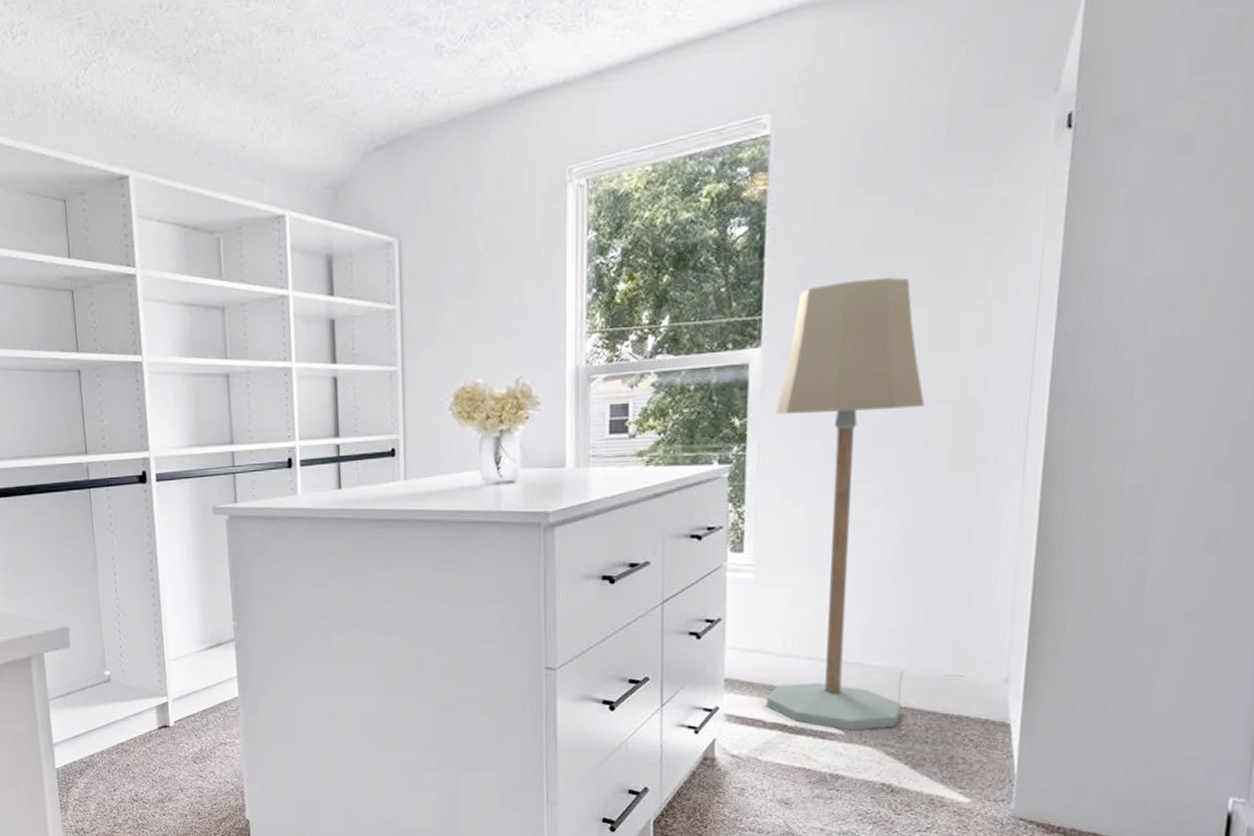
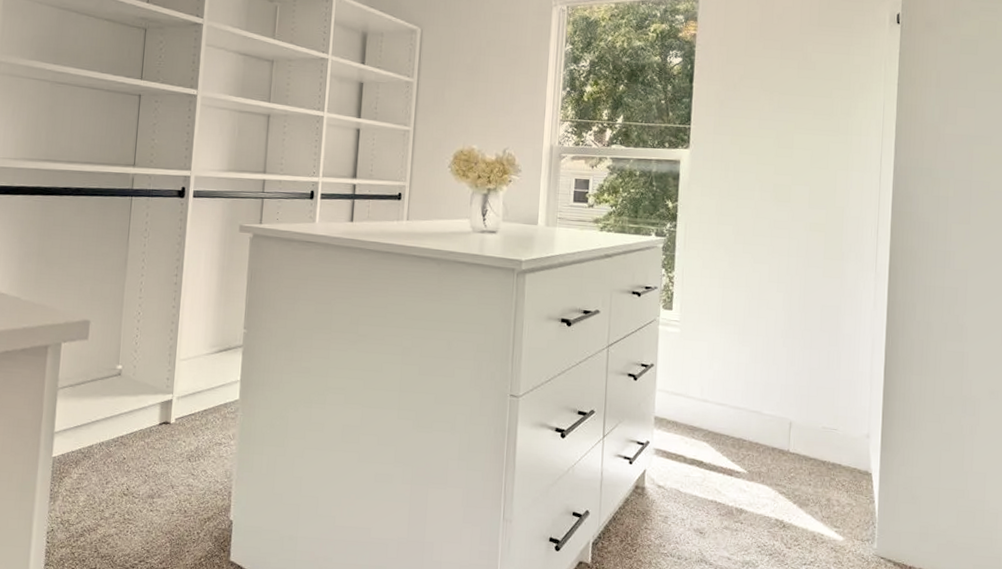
floor lamp: present [766,277,925,730] -> none [686,108,806,470]

